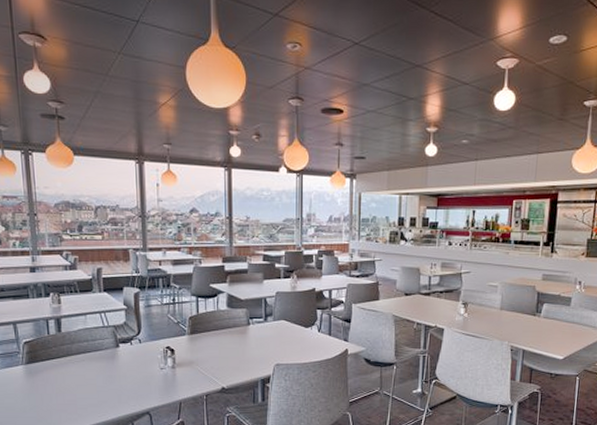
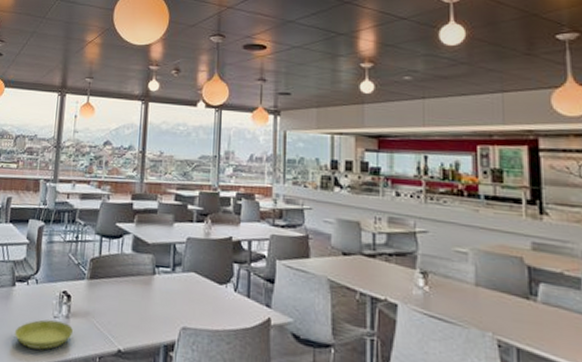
saucer: none [125,372,181,396] -> present [14,319,74,350]

